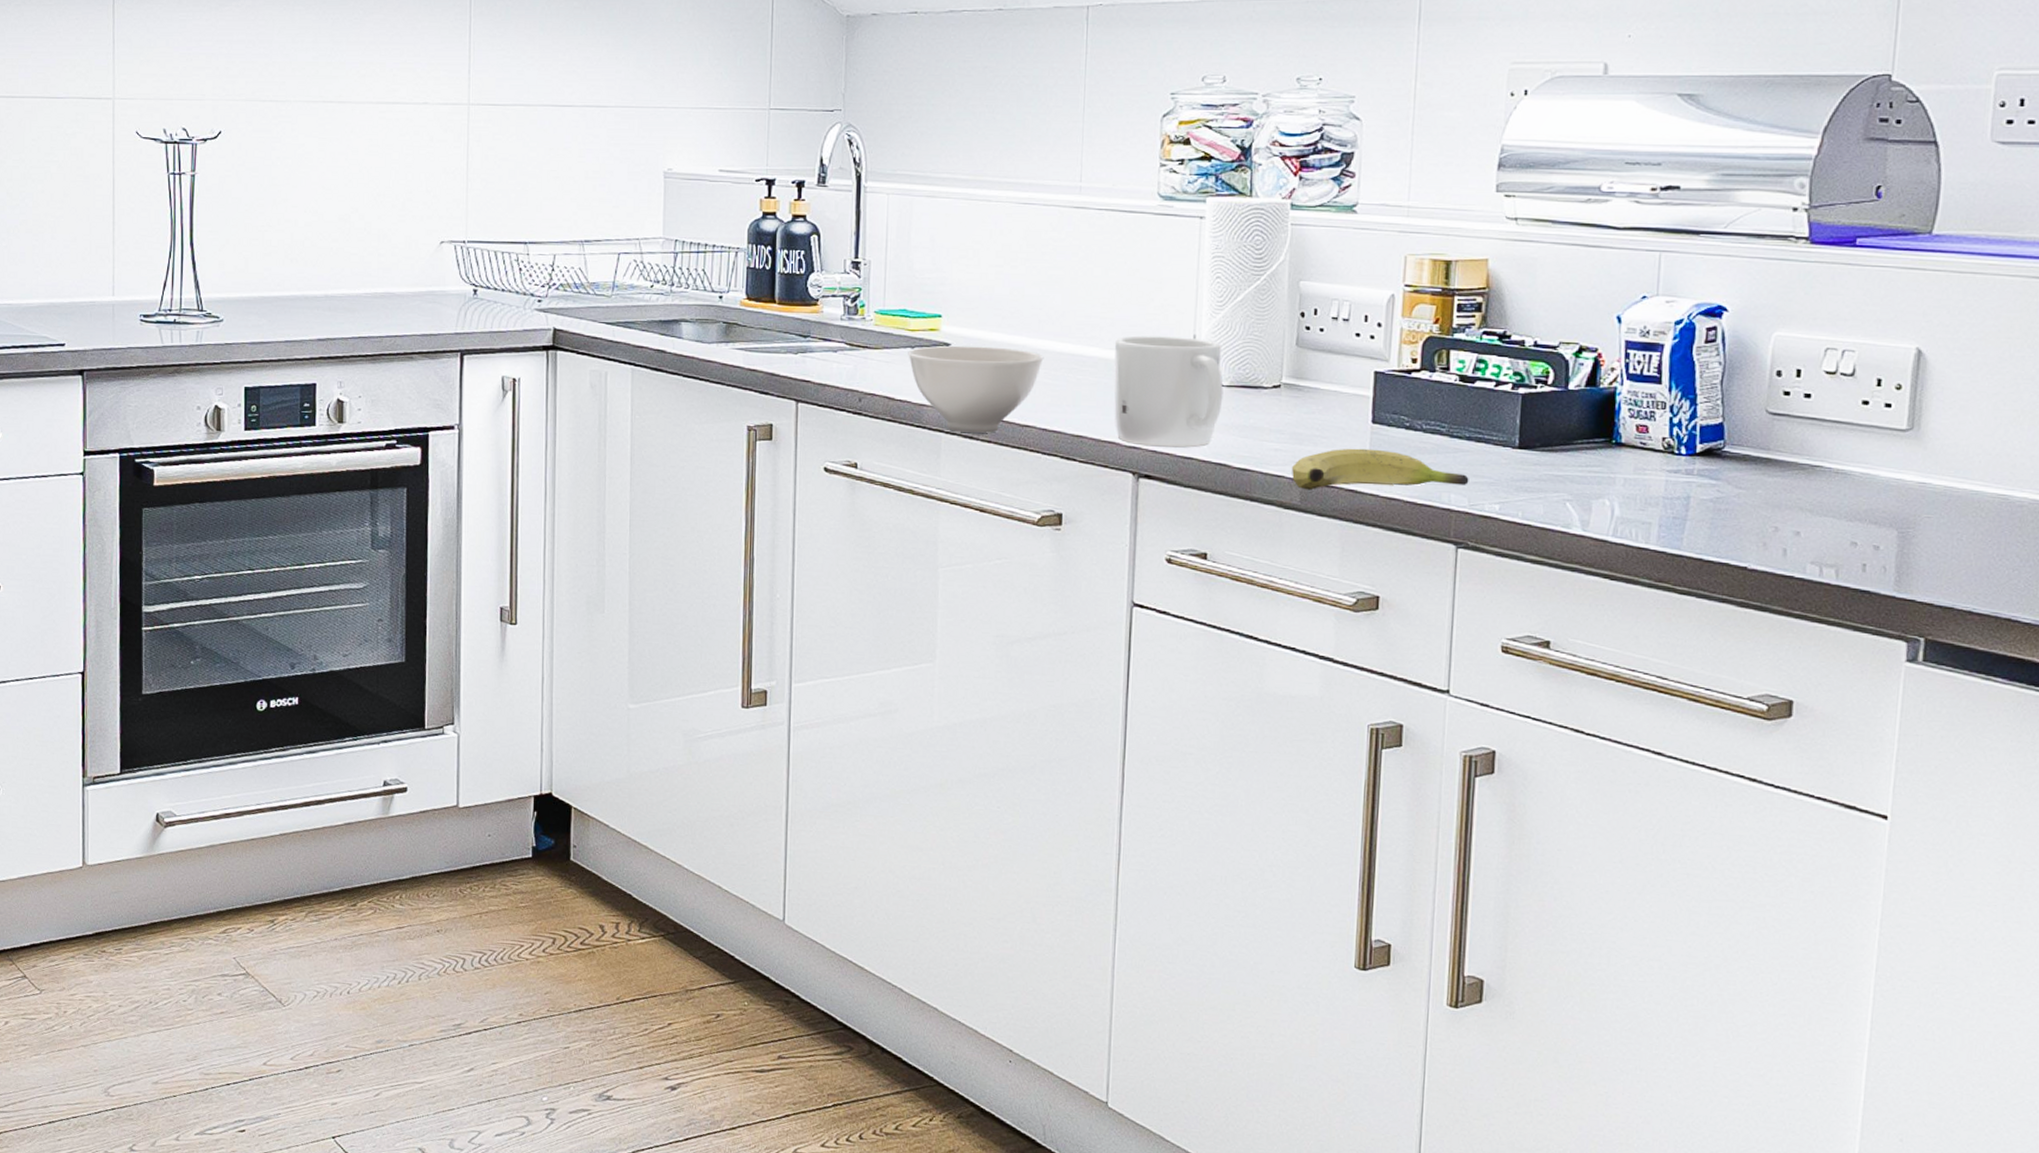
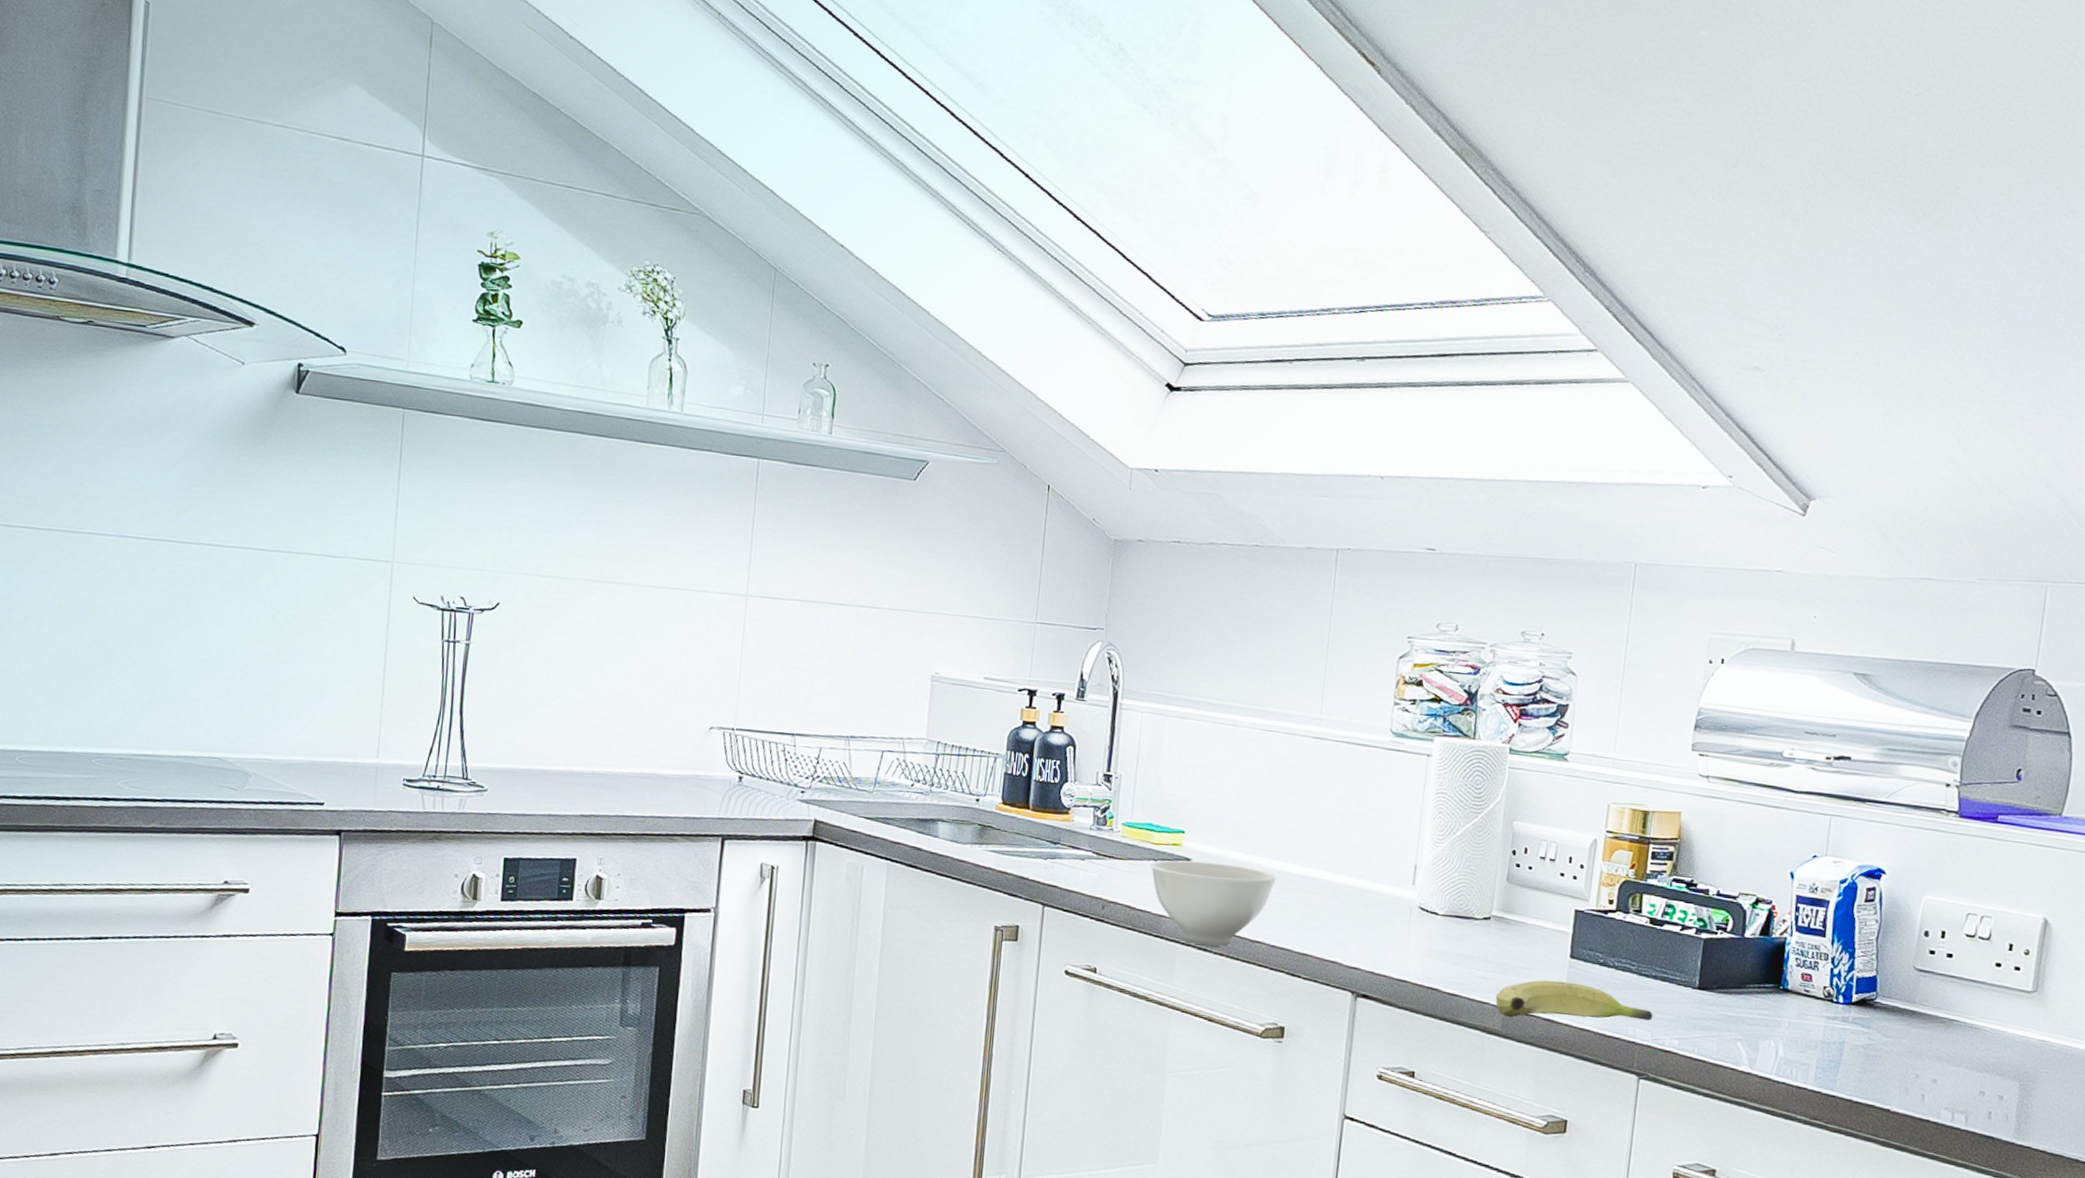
mug: present [1114,335,1224,448] -> none [1338,862,1440,972]

